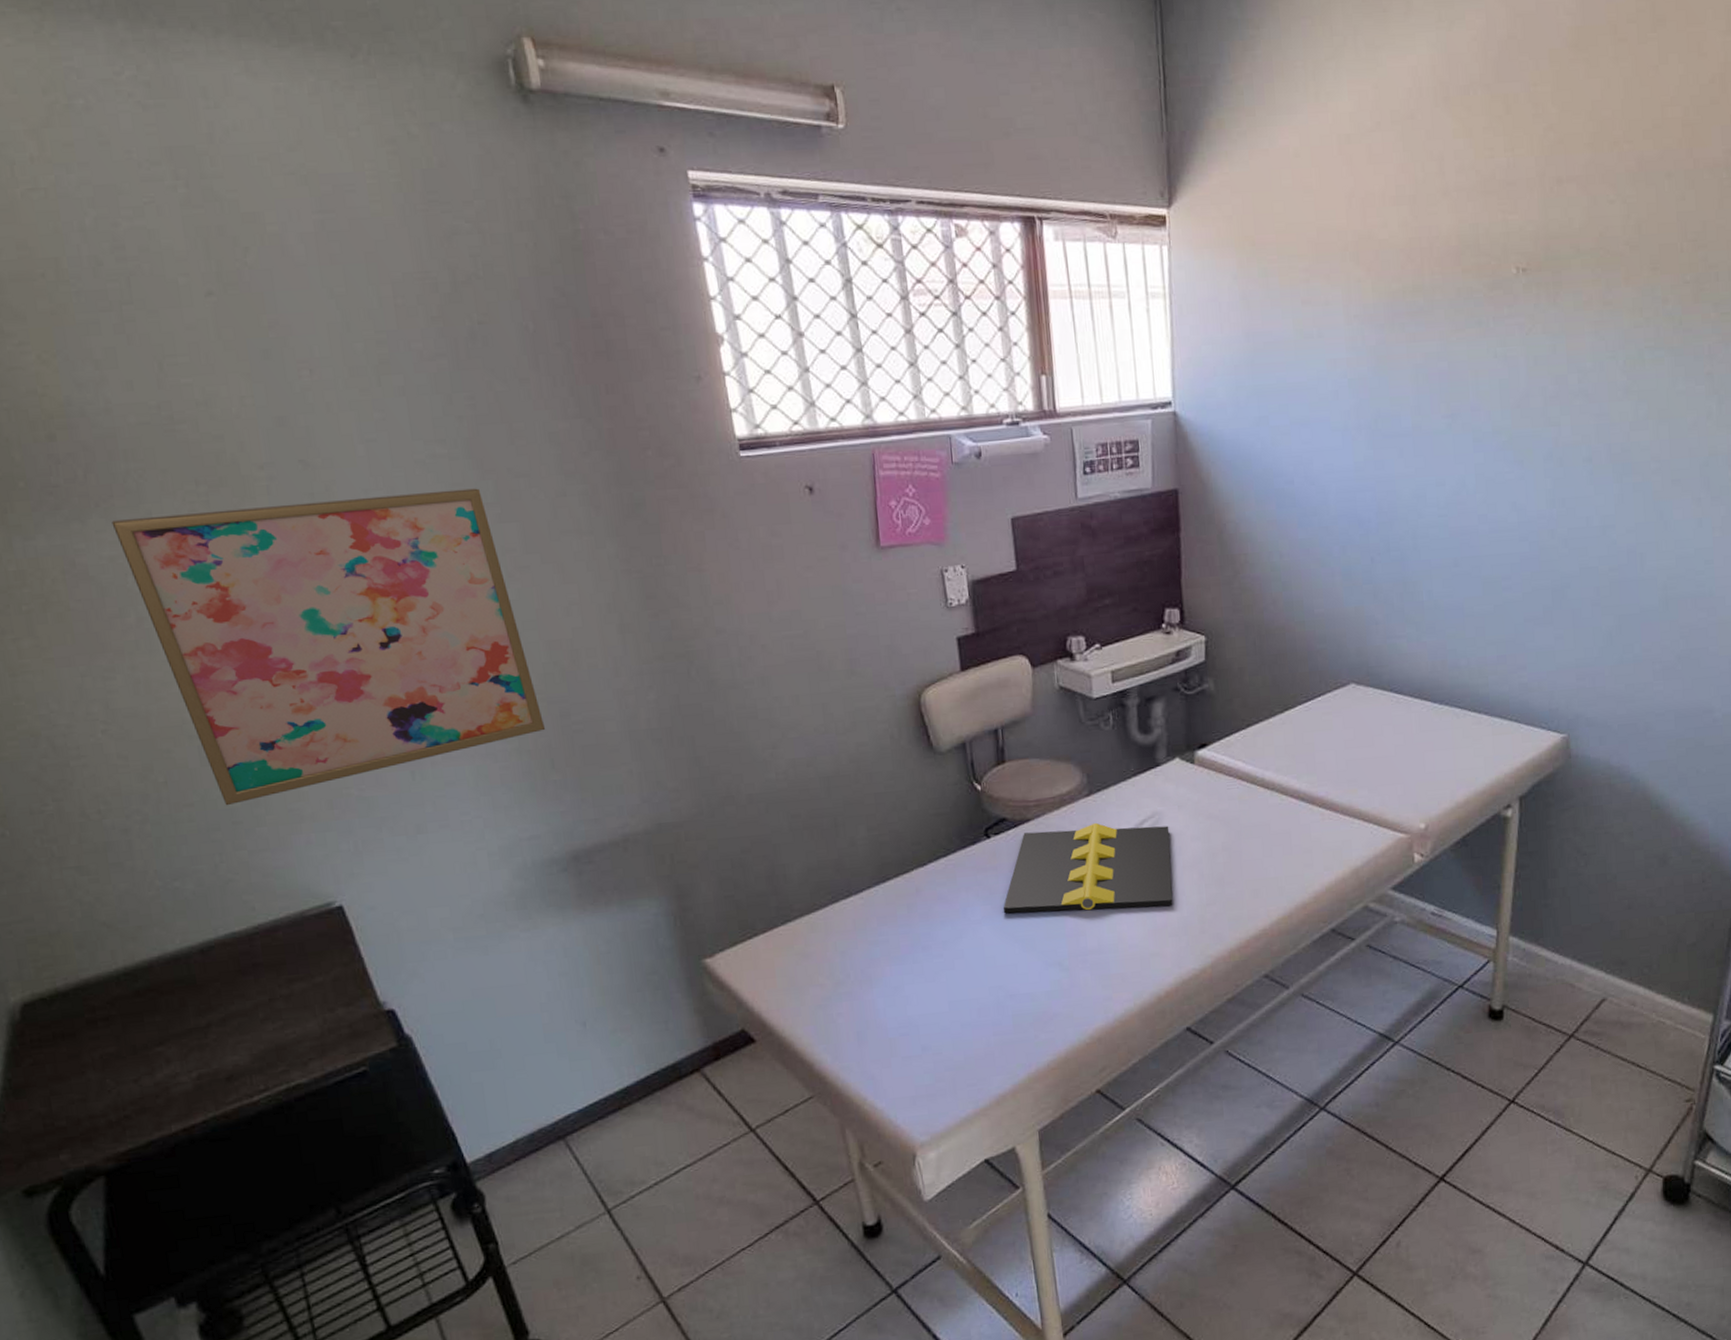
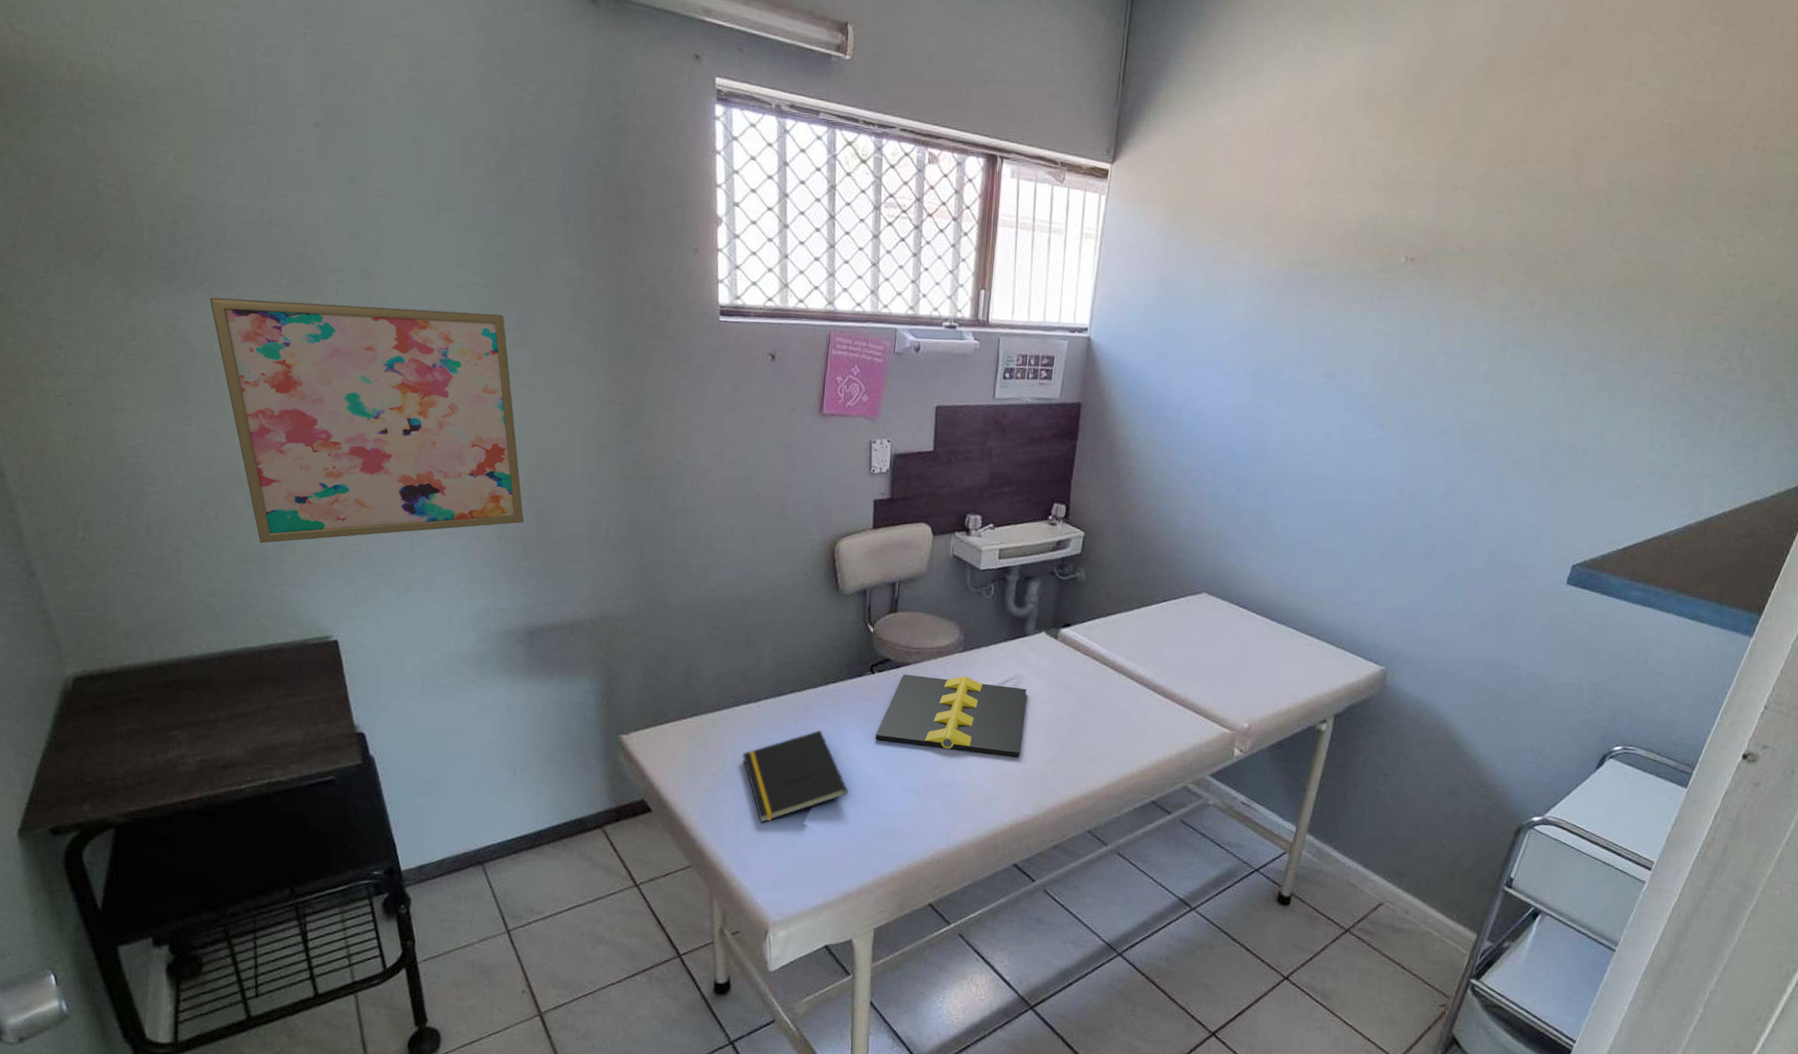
notepad: none [851,913,982,1033] -> present [742,730,848,824]

